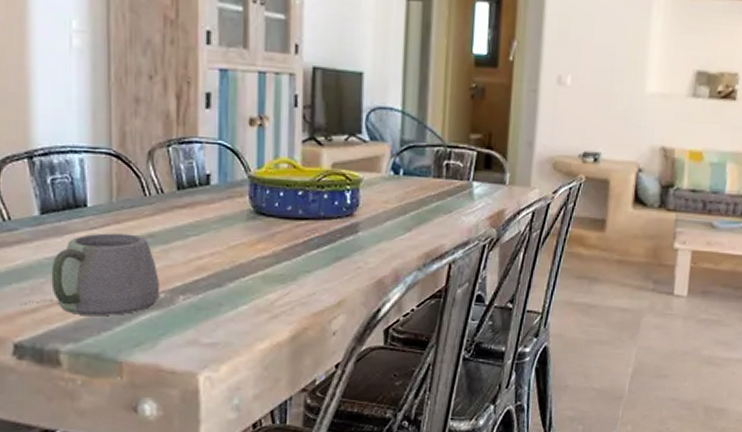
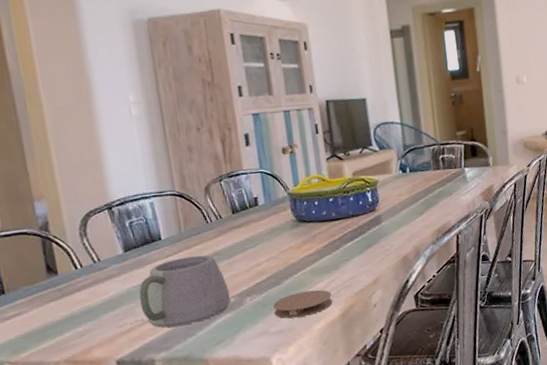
coaster: none [210,300,283,331] -> present [273,289,333,319]

